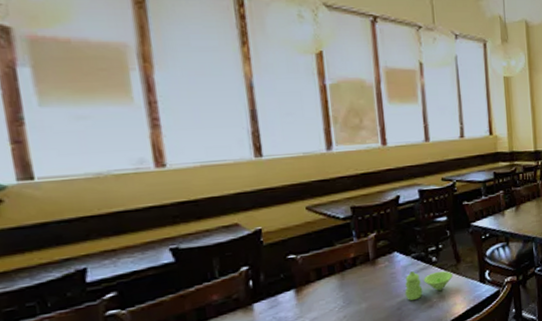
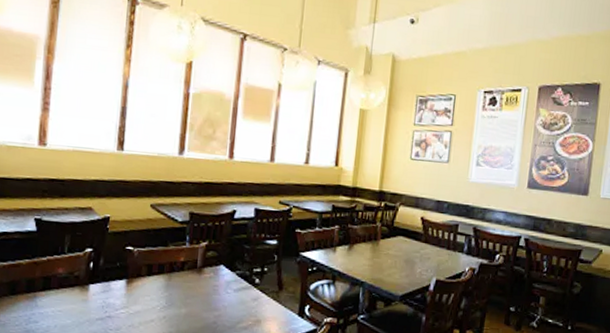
condiment set: present [404,271,453,301] -> none [223,288,272,318]

